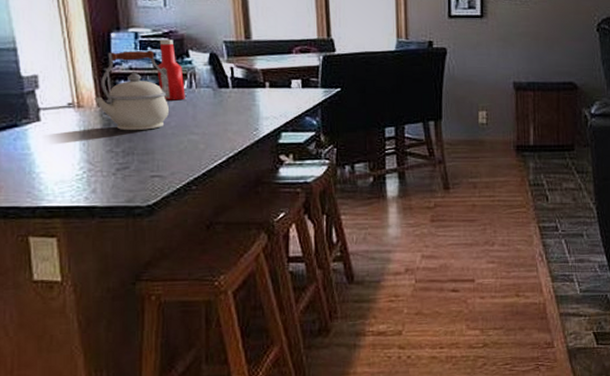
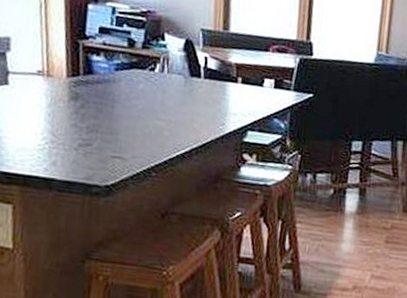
kettle: present [94,50,169,131] -> none [64,24,140,110]
ketchup bottle: present [158,39,185,101] -> none [130,18,157,84]

